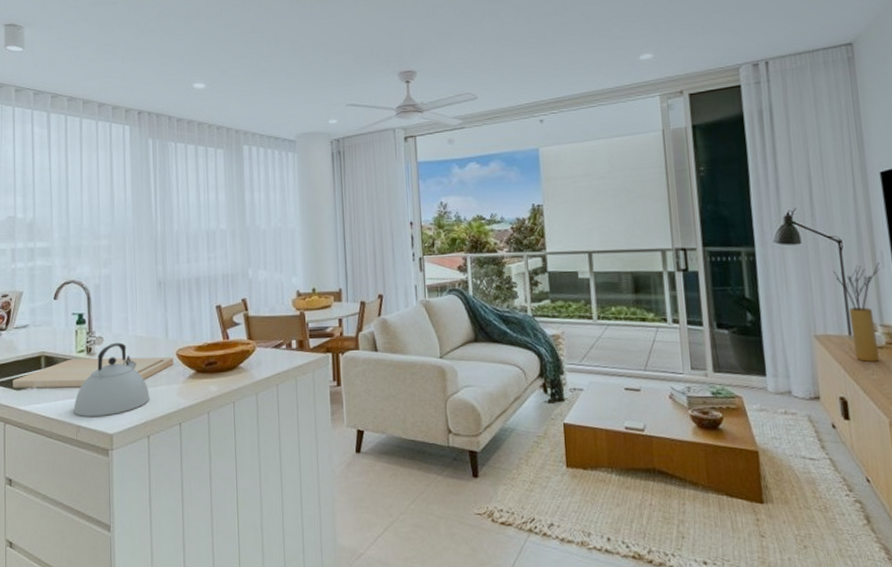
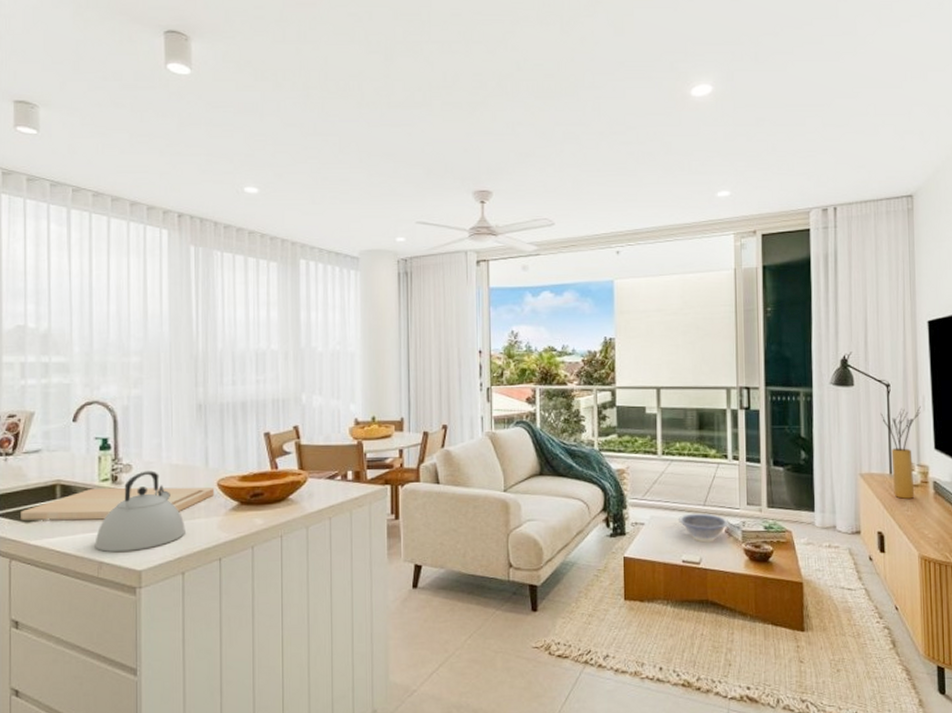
decorative bowl: none [619,378,674,409] -> present [679,513,730,543]

